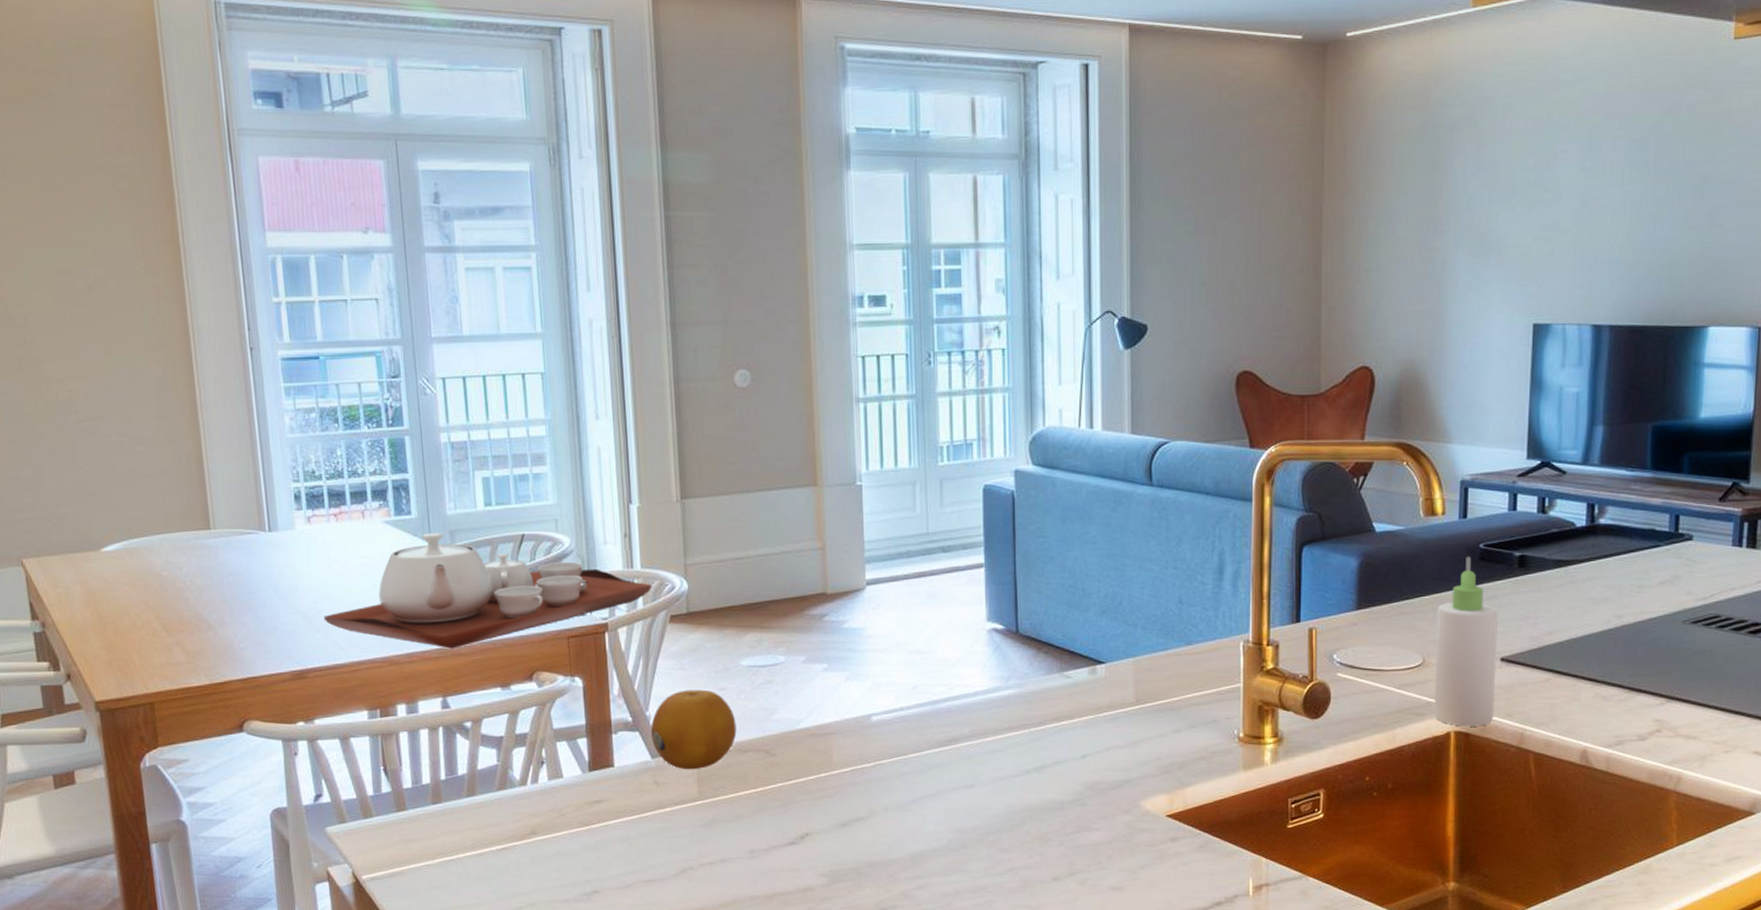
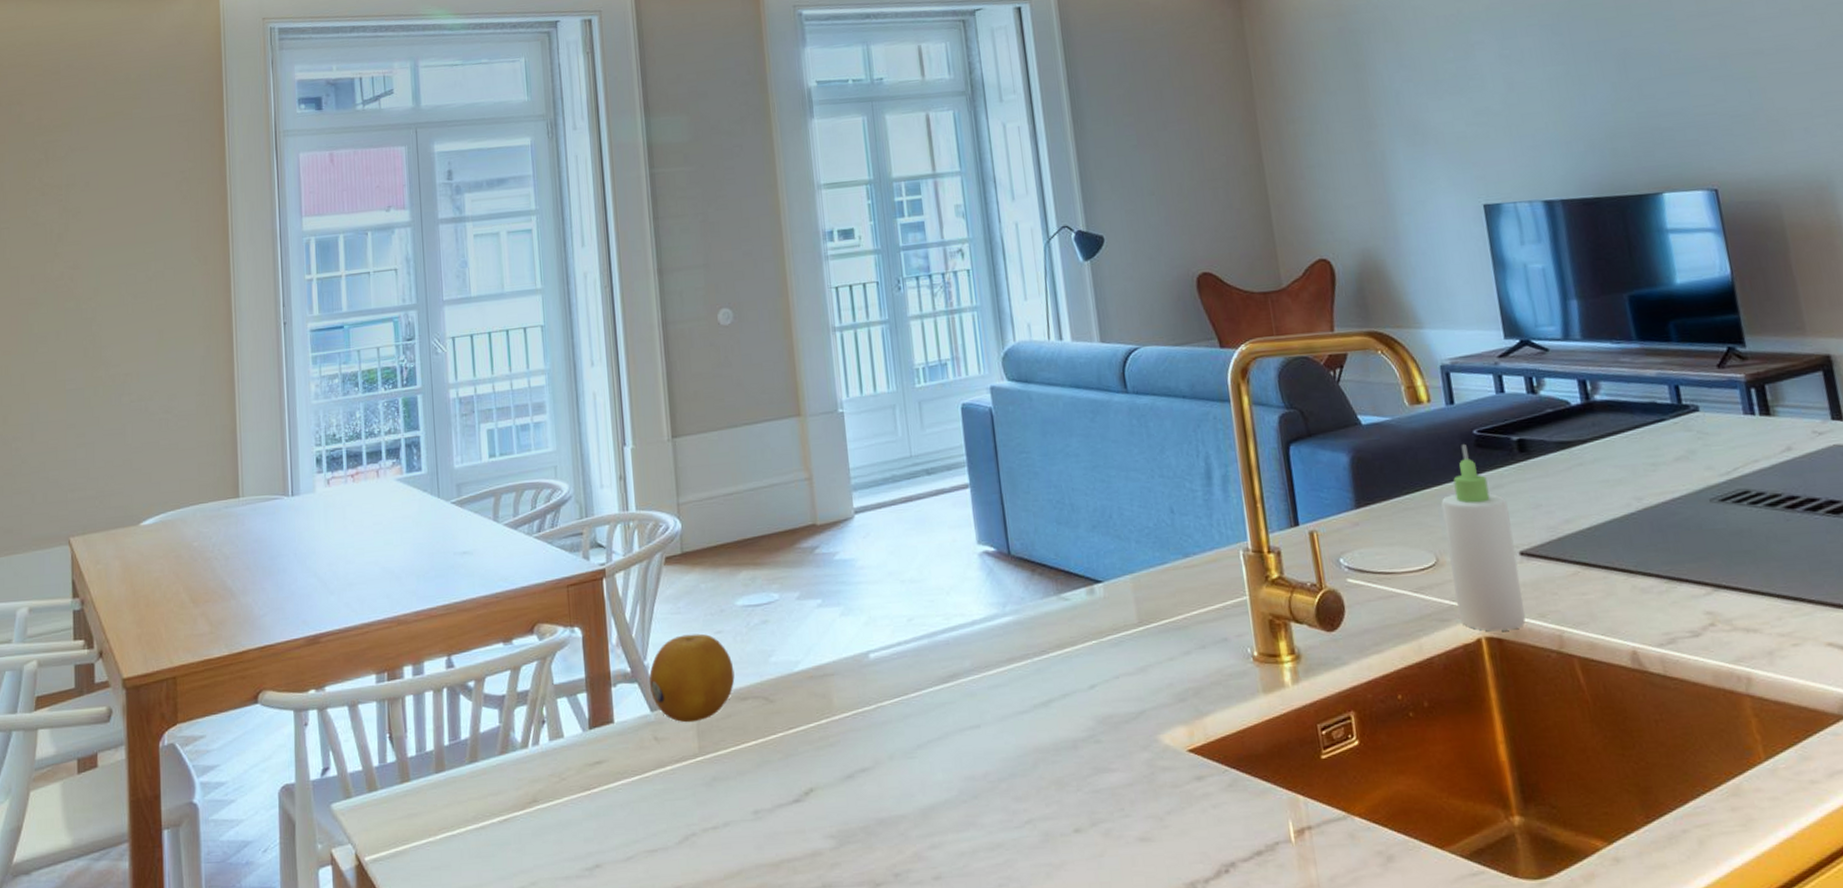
tea set: present [323,532,652,649] -> none [338,482,647,604]

